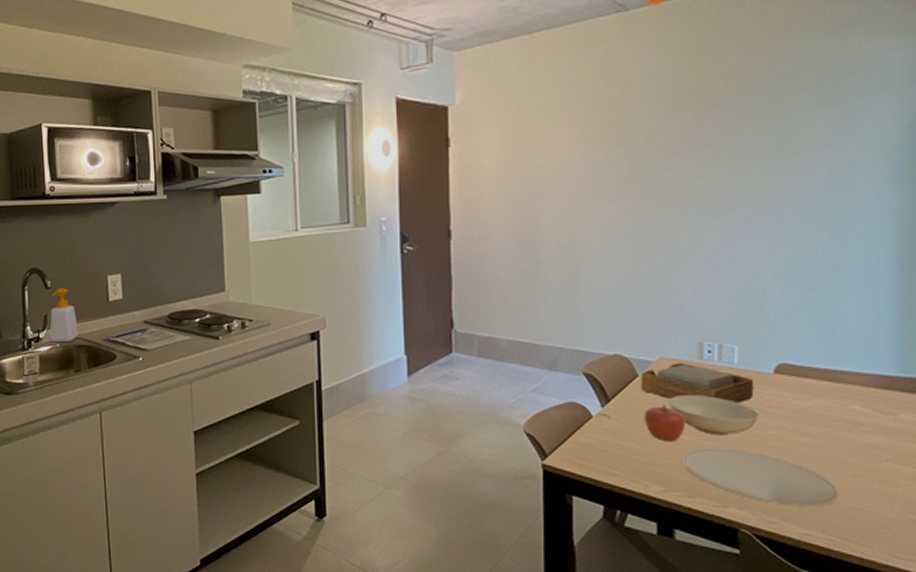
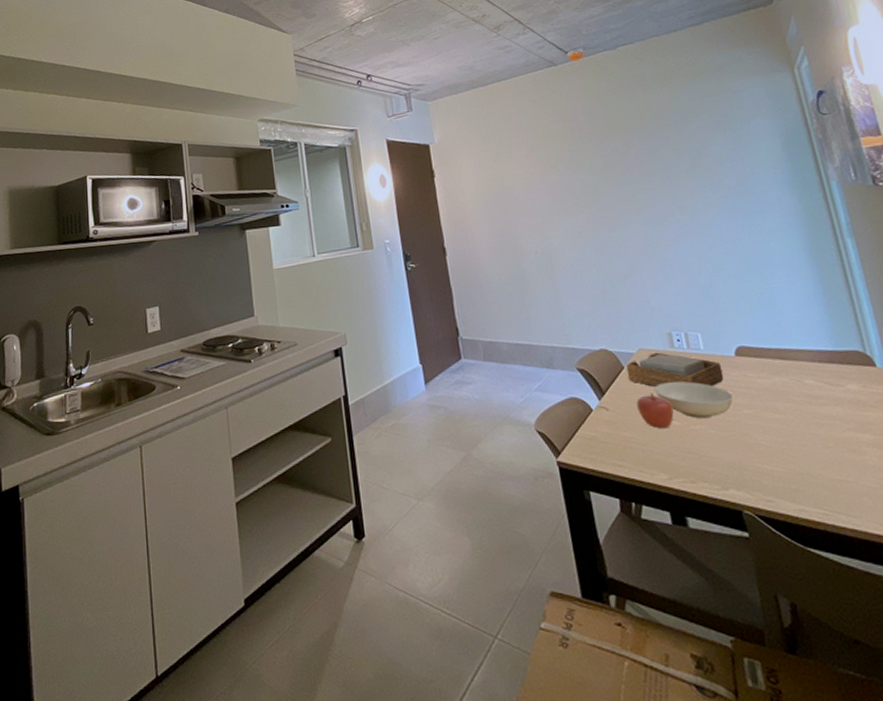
soap bottle: present [49,287,78,343] -> none [91,323,119,378]
plate: present [681,448,839,507] -> none [676,430,819,483]

